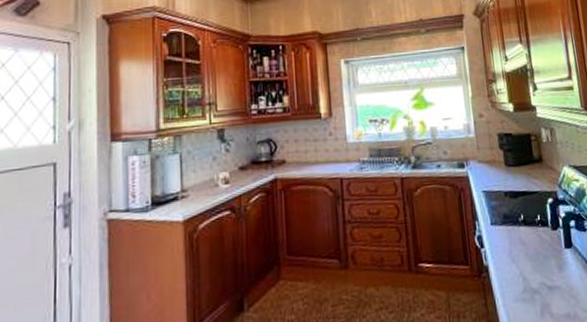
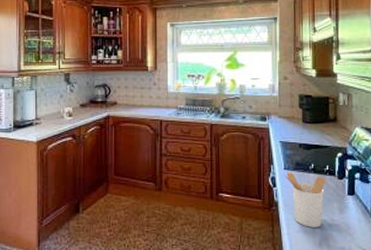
utensil holder: none [490,227,541,294] -> present [282,172,326,227]

